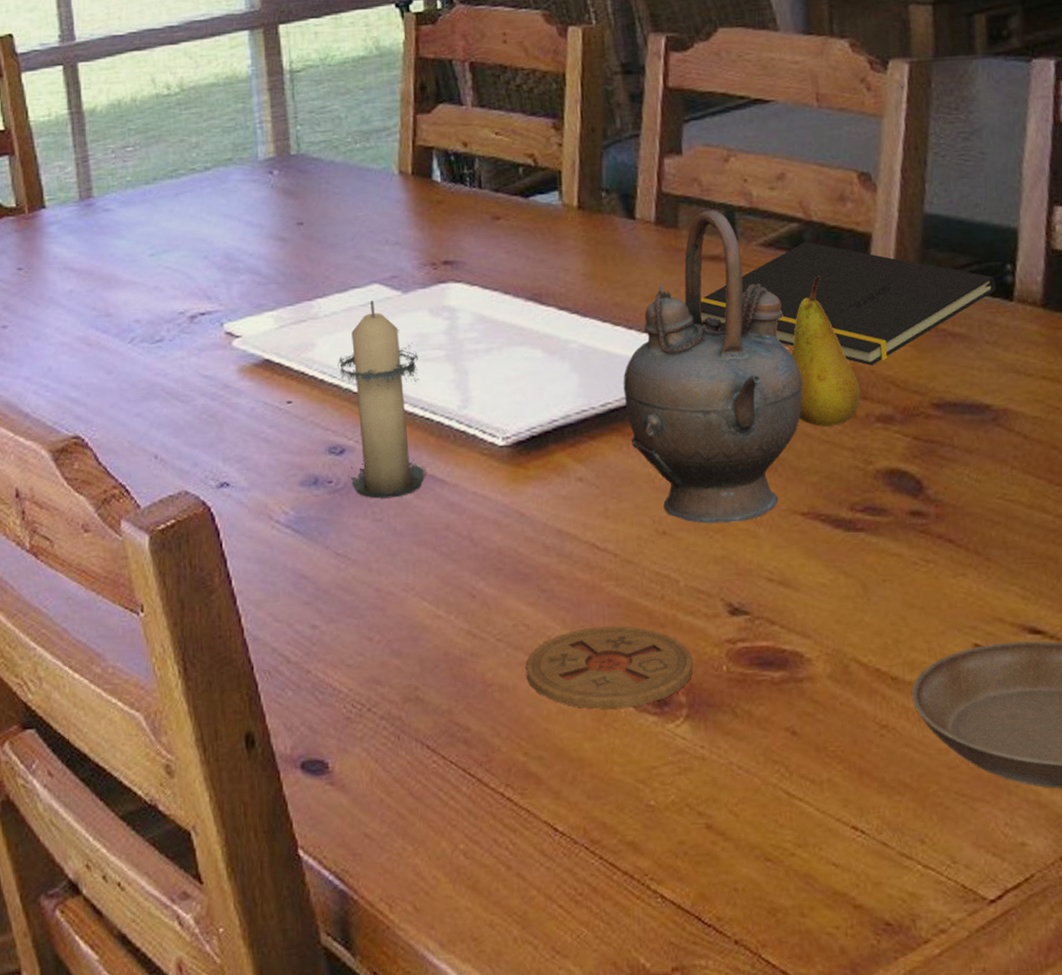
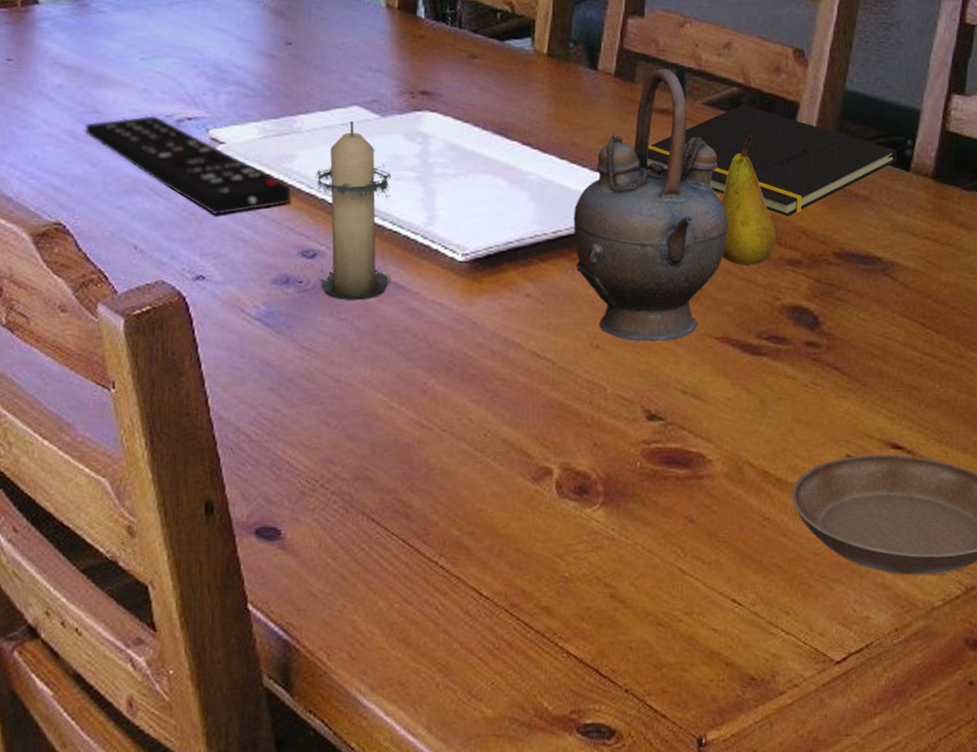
remote control: none [98,314,314,415] -> present [85,116,291,214]
coaster: present [525,626,694,709] -> none [466,424,612,494]

